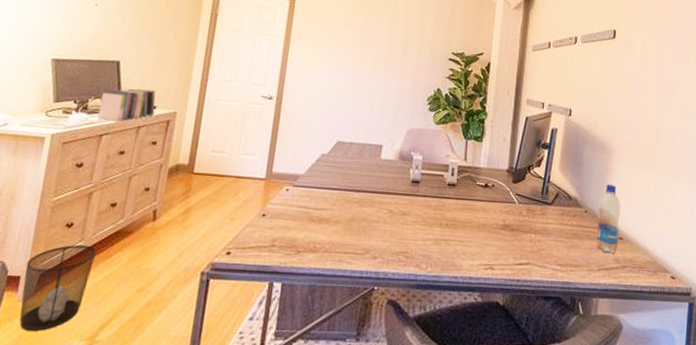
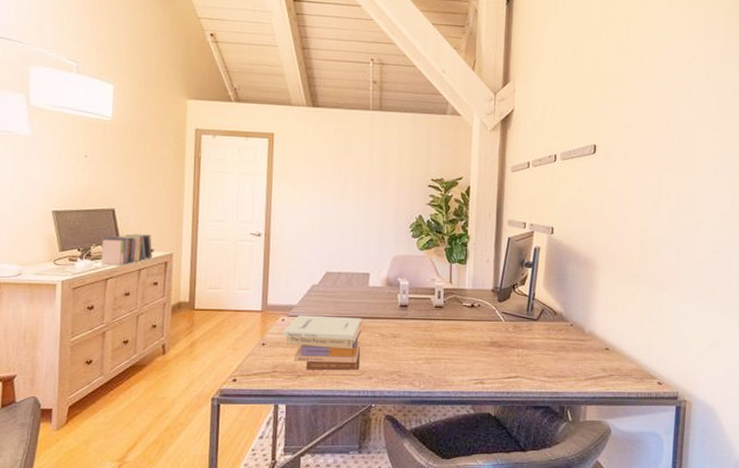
waste bin: present [19,244,97,331] -> none [55,378,117,455]
books: none [284,185,371,248] -> present [282,315,362,371]
bottle: present [596,184,621,254] -> none [583,298,606,363]

